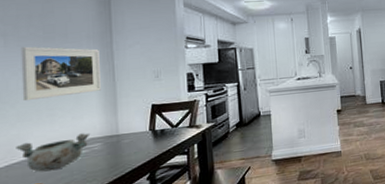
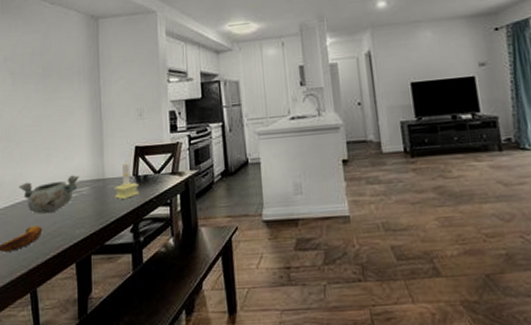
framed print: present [20,46,101,102] -> none [25,84,89,140]
candle: none [129,117,157,153] -> present [114,160,140,200]

